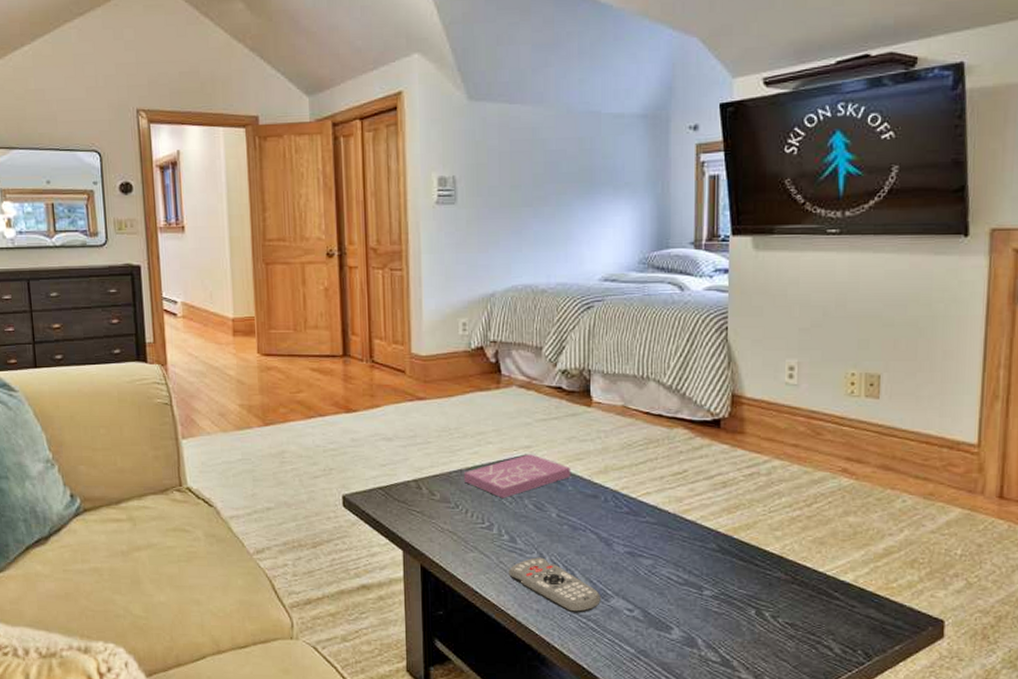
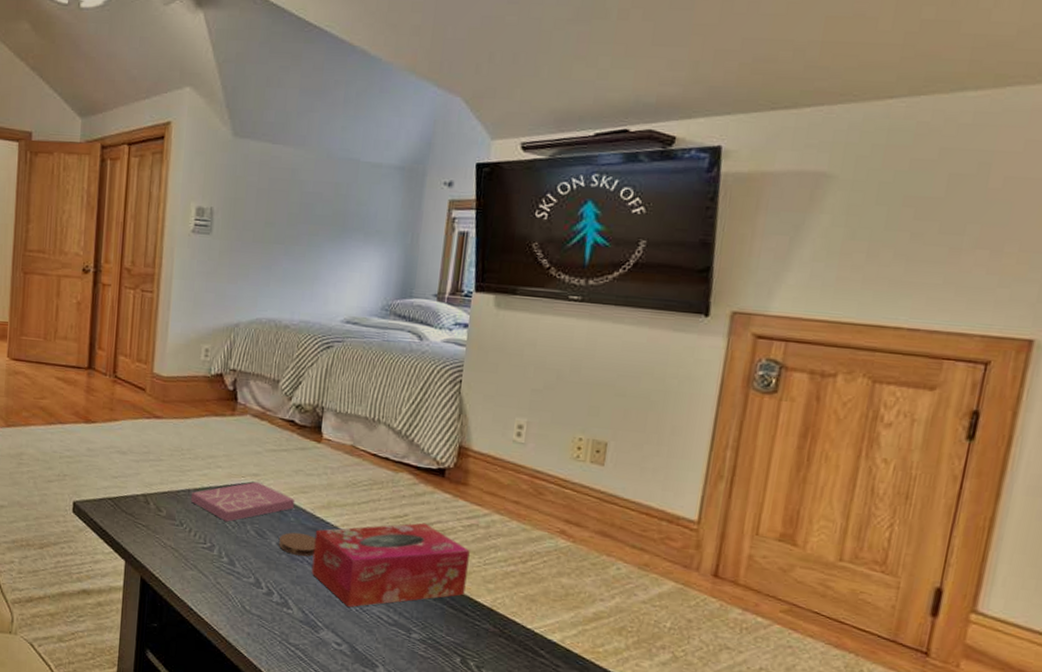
remote control: present [509,557,601,613] -> none [224,582,311,641]
coaster: none [558,502,596,524] -> present [278,532,316,557]
tissue box: none [595,477,754,572] -> present [311,523,470,608]

